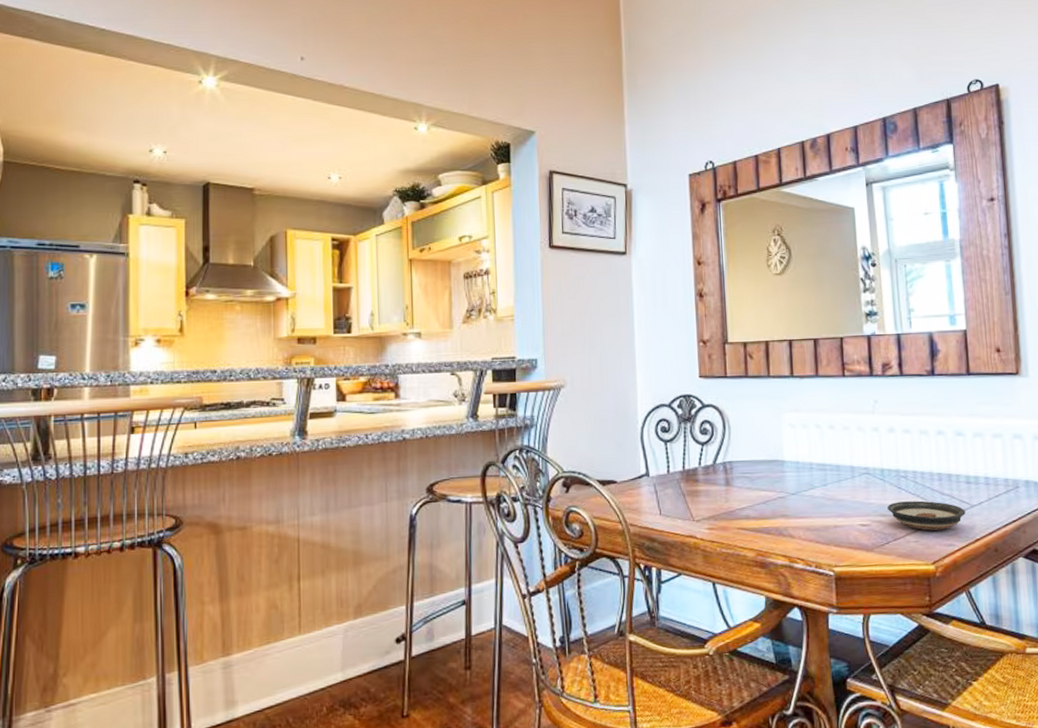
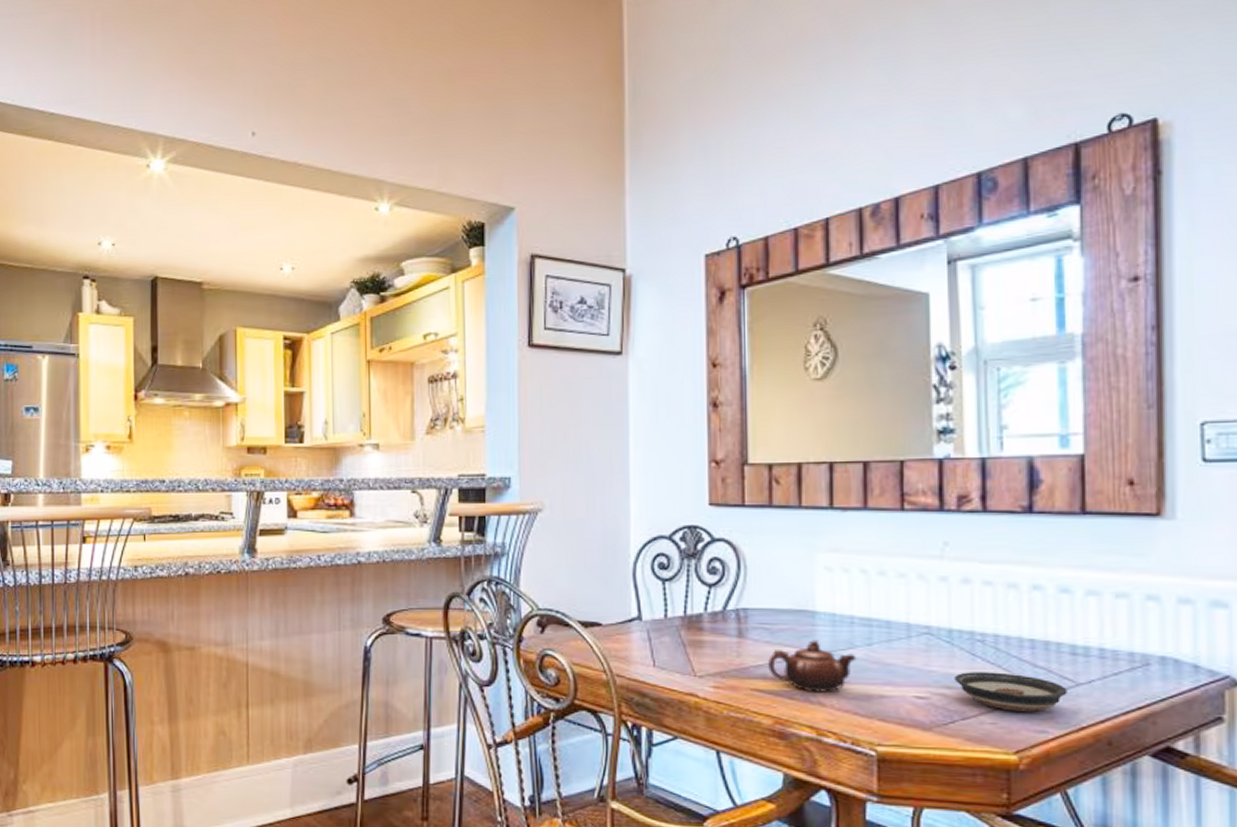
teapot: none [750,484,816,527] -> present [768,640,857,692]

